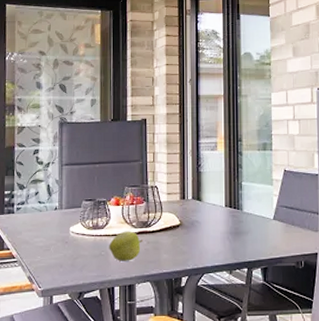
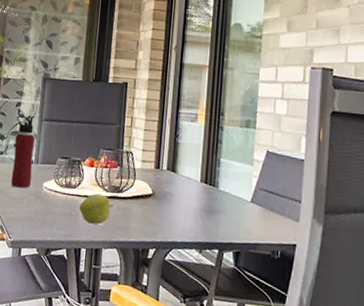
water bottle: none [35,162,57,236] -> present [11,115,36,188]

